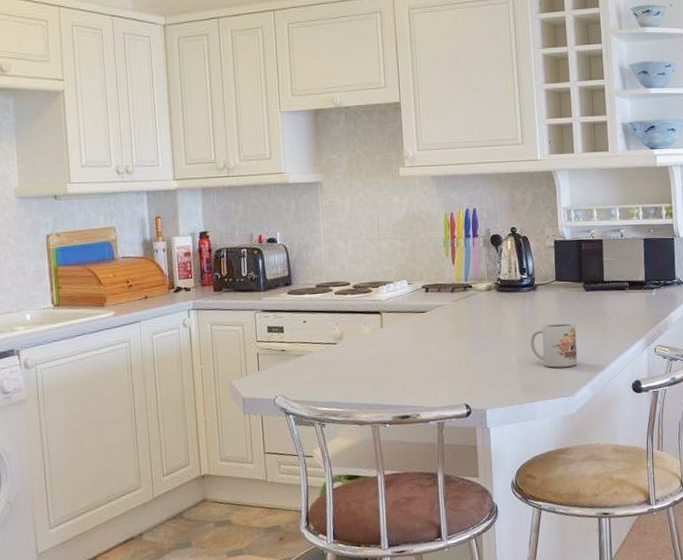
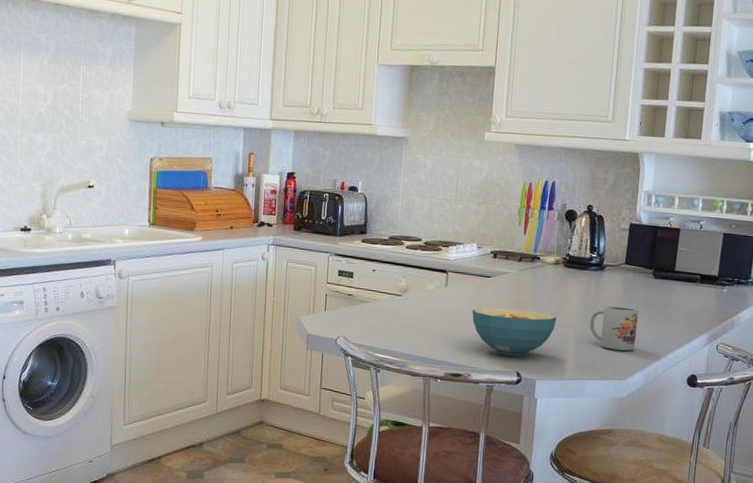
cereal bowl: none [411,340,498,390] -> present [472,307,558,357]

